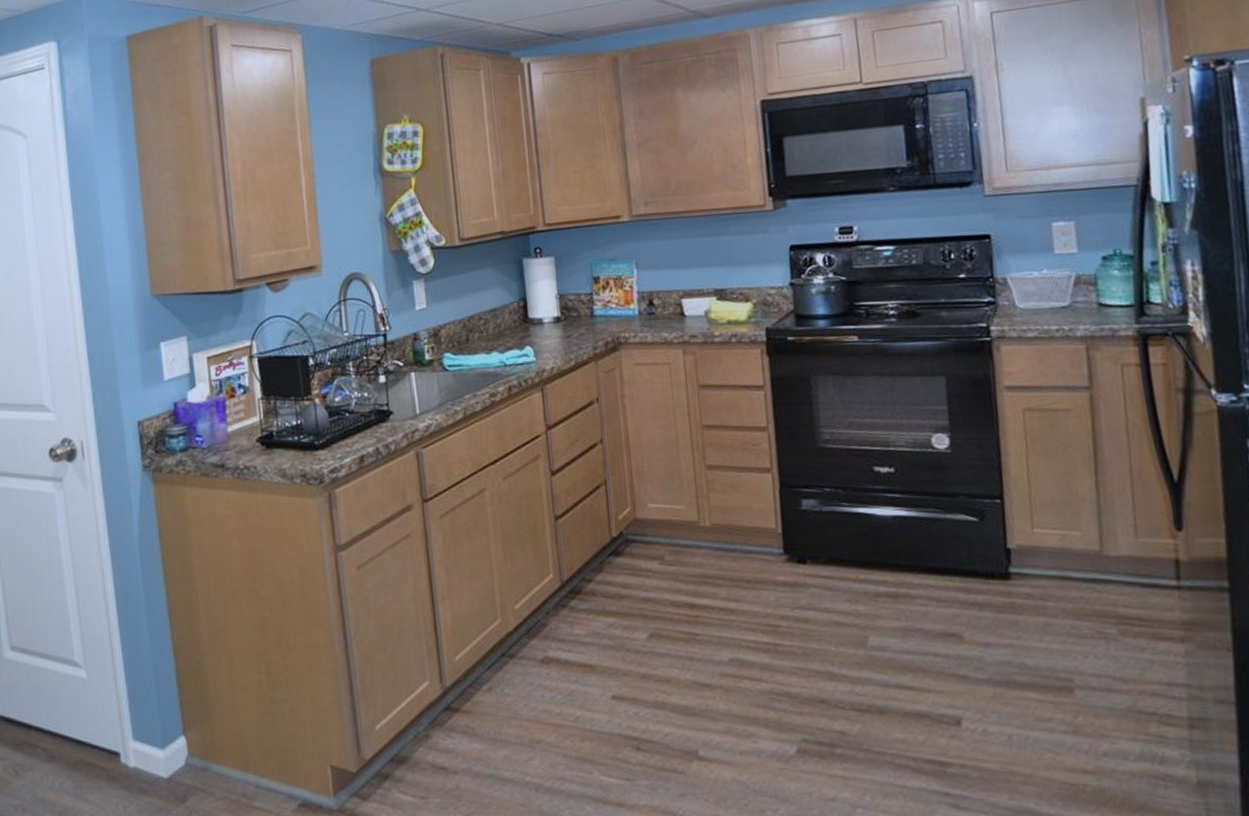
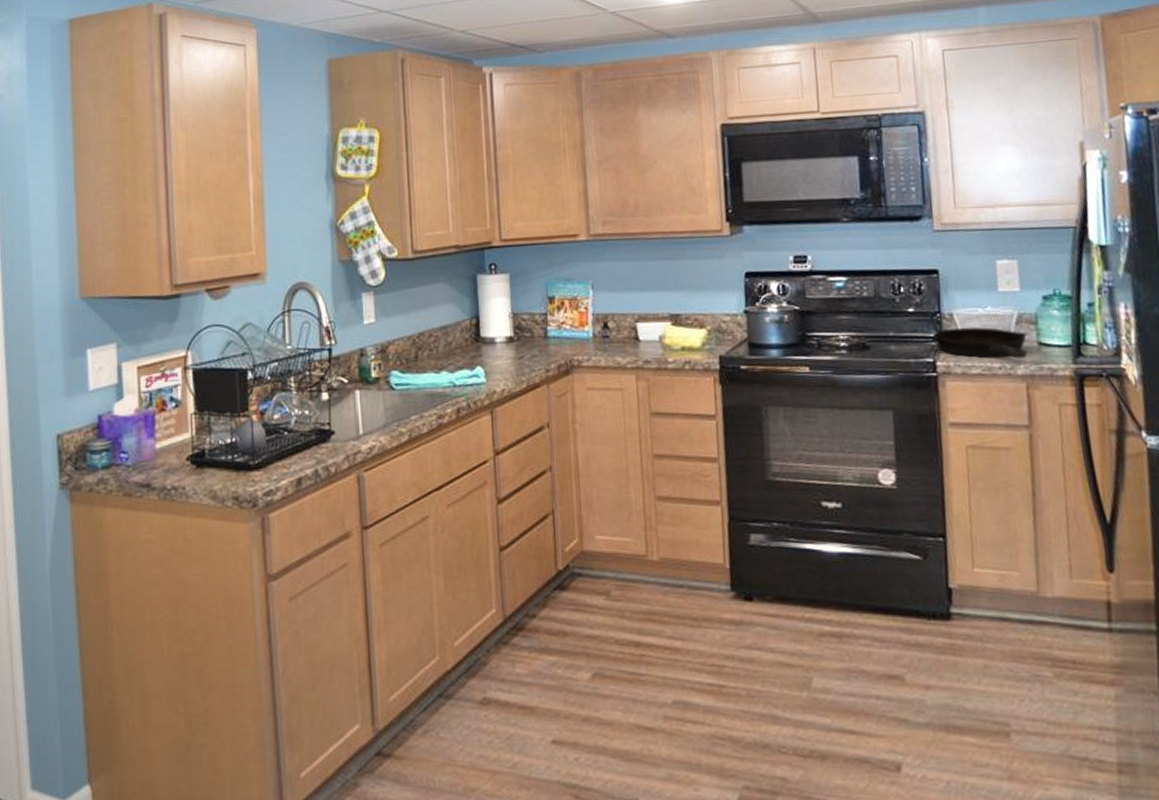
frying pan: none [984,290,1086,321] -> present [931,327,1027,359]

